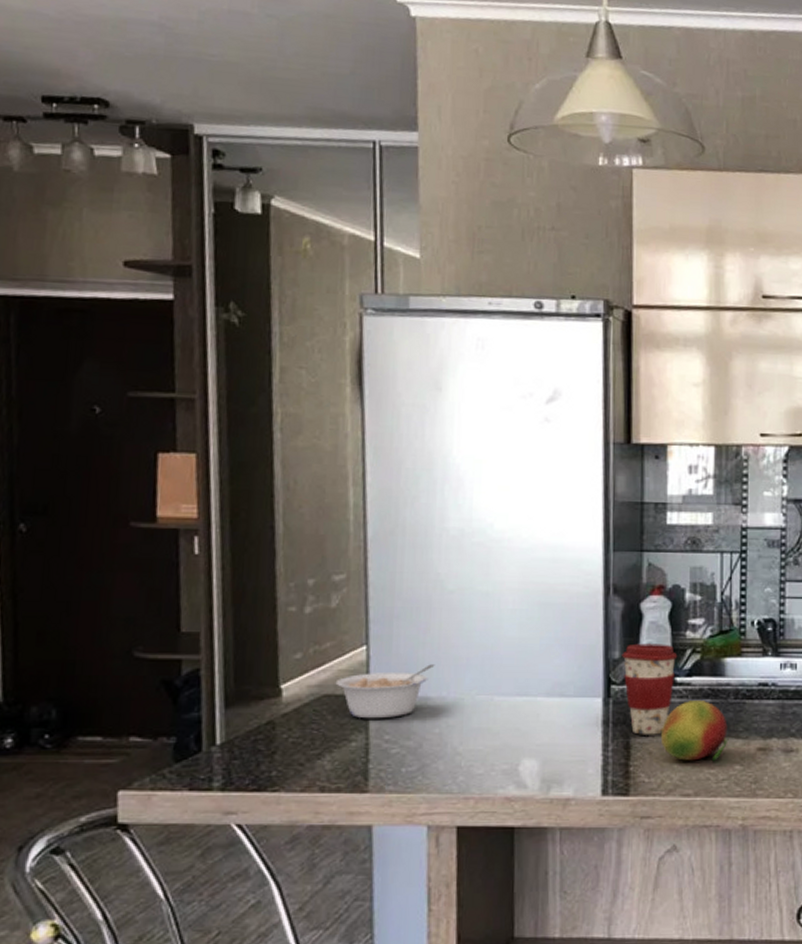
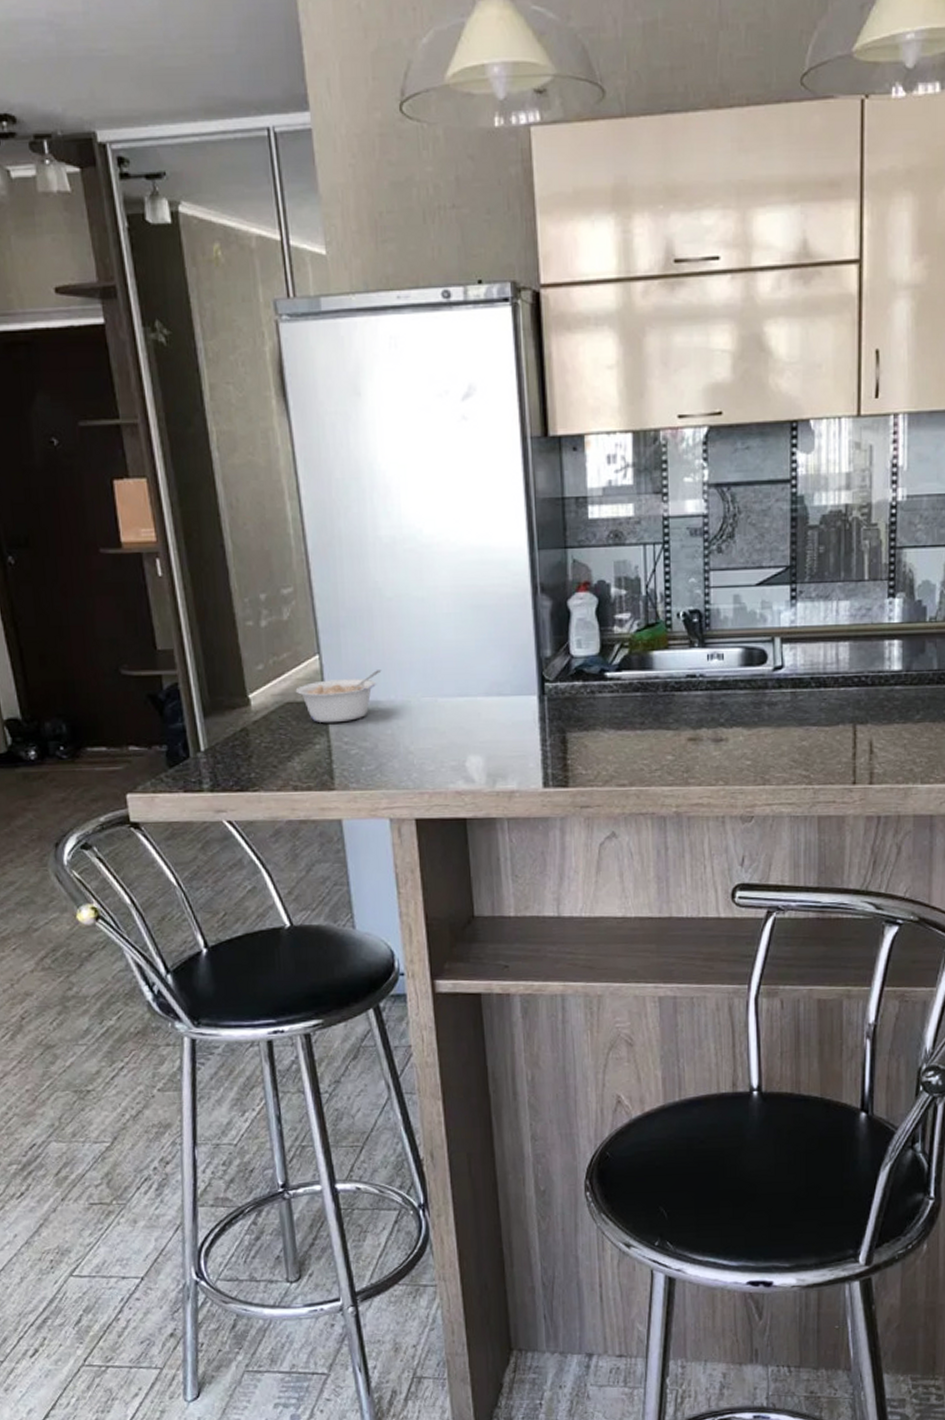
coffee cup: present [622,643,678,735] -> none [553,640,607,730]
fruit: present [660,701,729,762] -> none [594,694,660,753]

